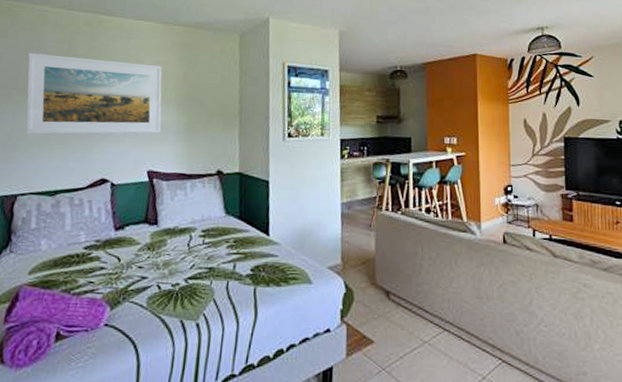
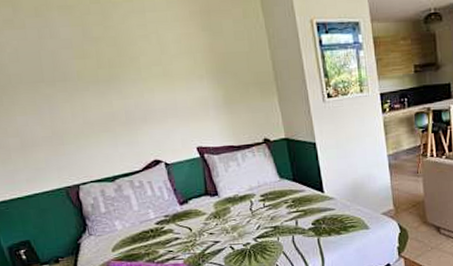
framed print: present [25,52,163,135] -> none [43,38,201,127]

